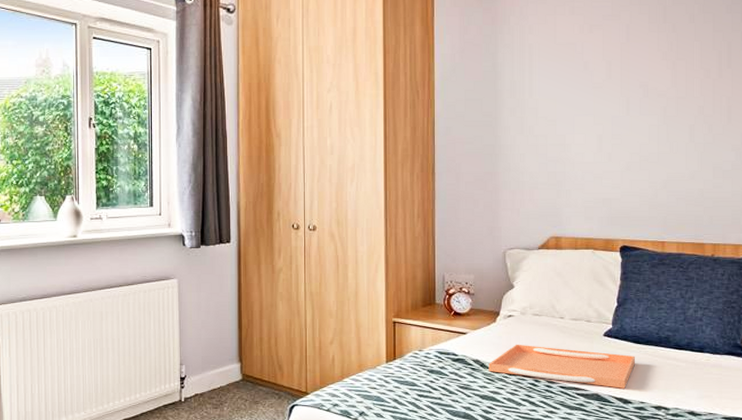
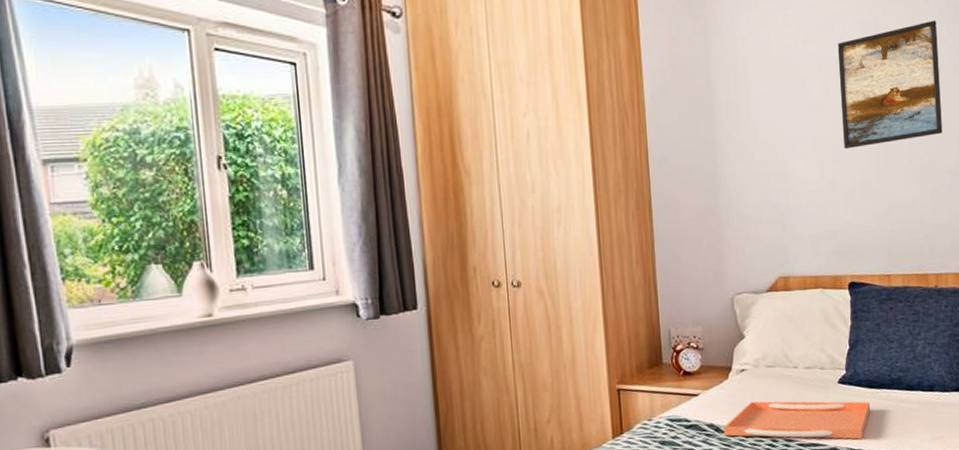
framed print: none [623,9,729,126] -> present [837,20,943,149]

